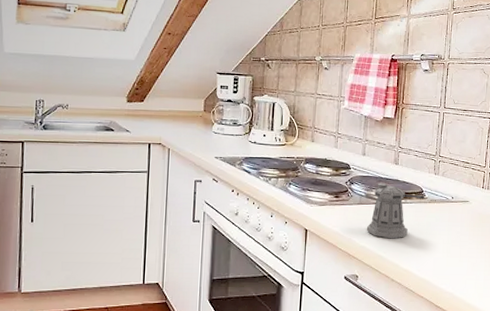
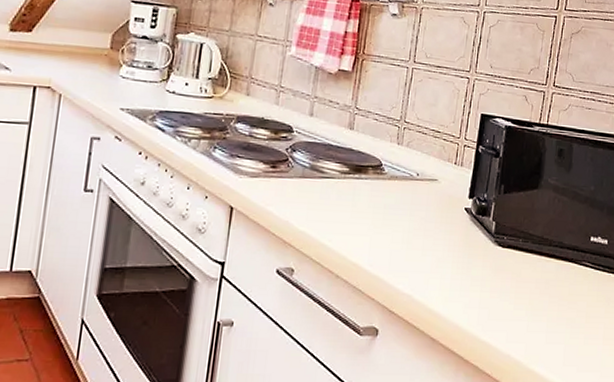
pepper shaker: present [366,183,424,239] -> none [308,152,383,224]

